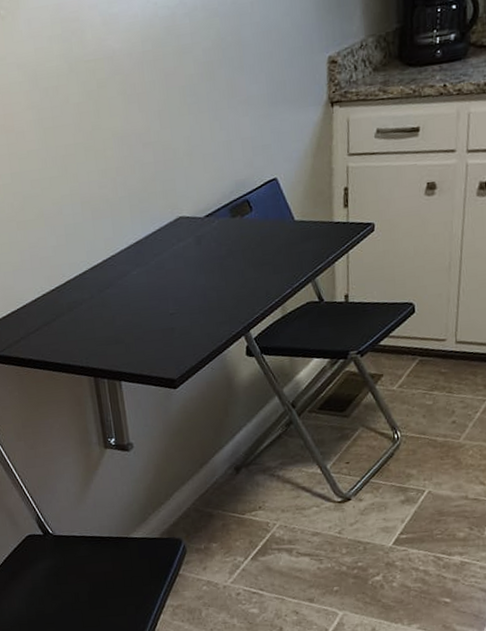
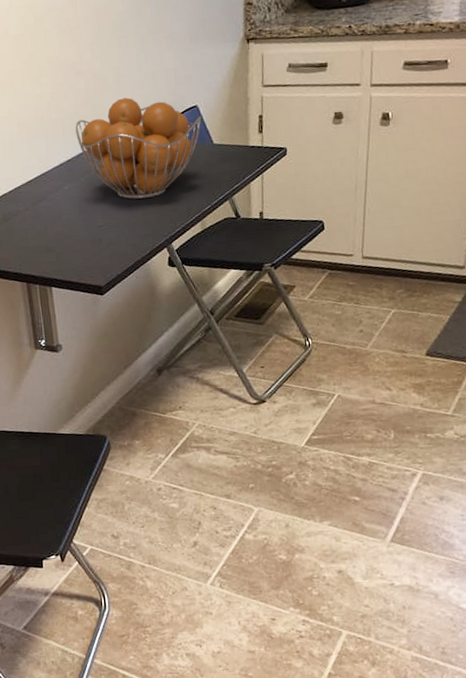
fruit basket: none [143,171,281,284] -> present [75,97,202,200]

